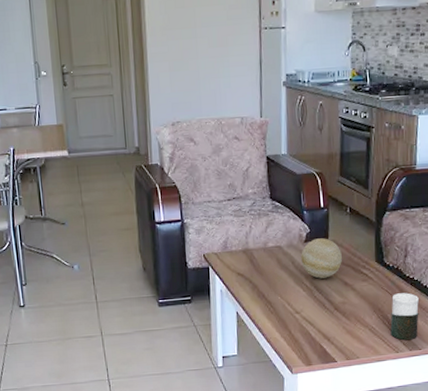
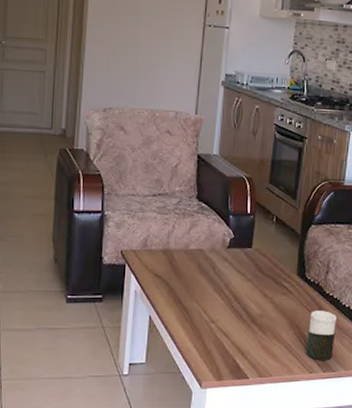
decorative ball: present [301,238,342,279] -> none [222,245,264,288]

